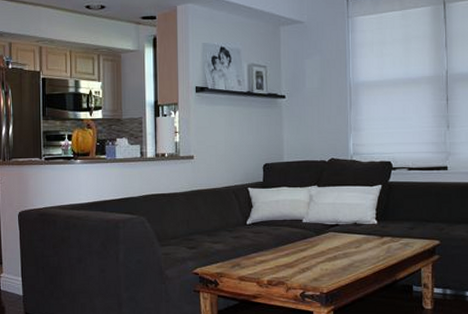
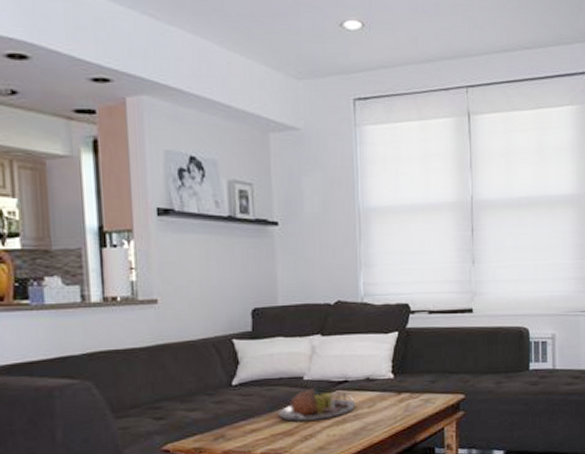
serving tray: none [282,229,345,257] -> present [278,388,356,421]

